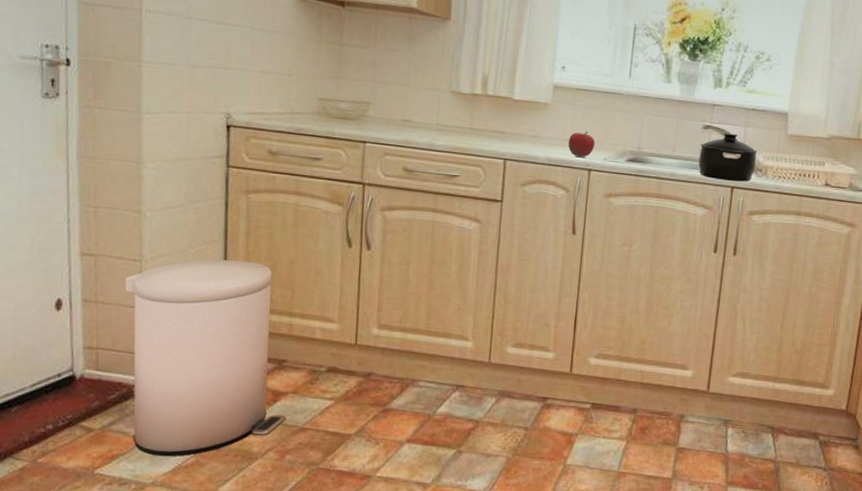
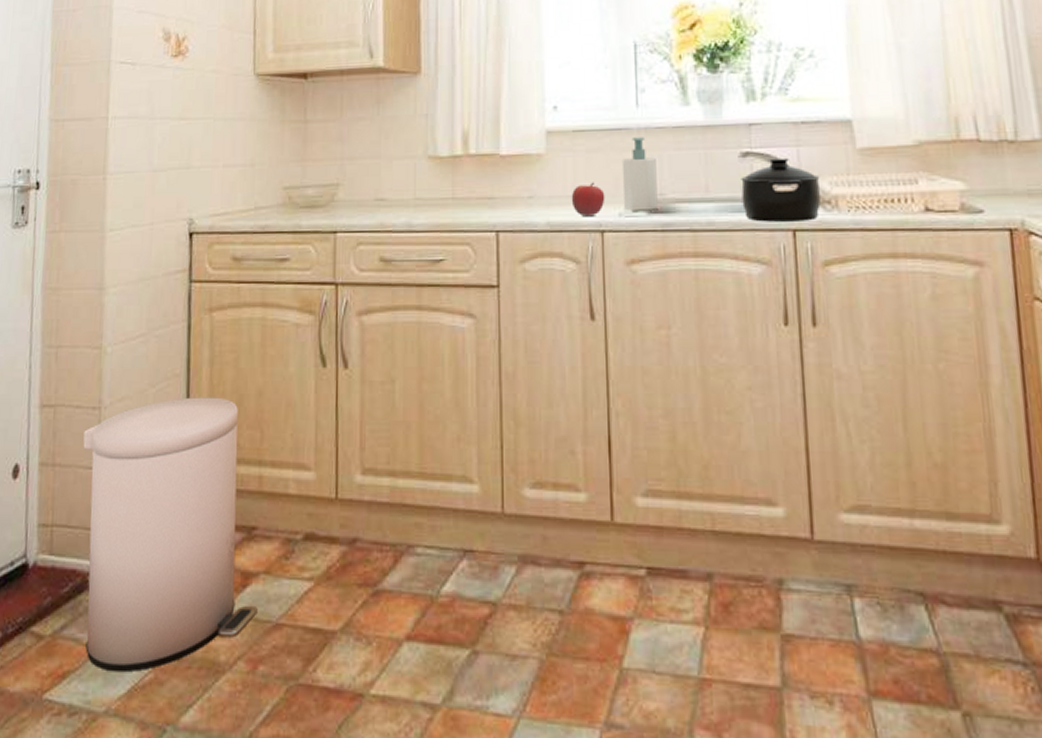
soap bottle: none [608,101,639,160] -> present [621,137,658,211]

